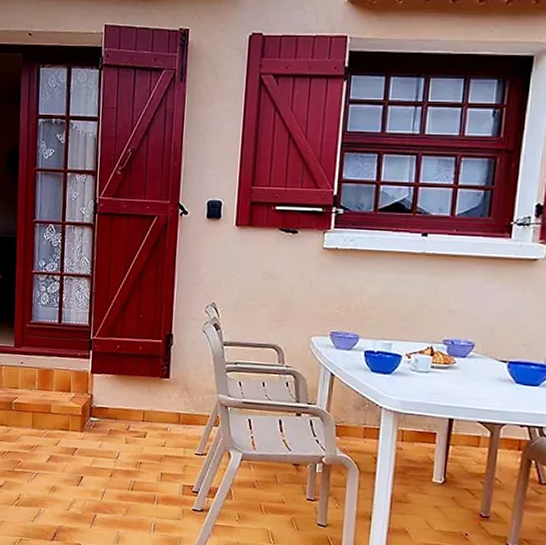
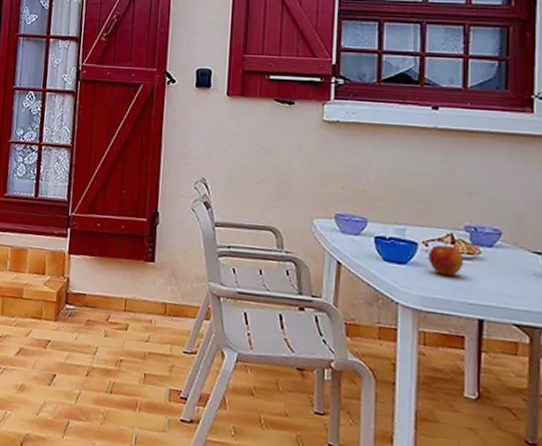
apple: none [410,353,441,383] -> present [429,241,464,276]

